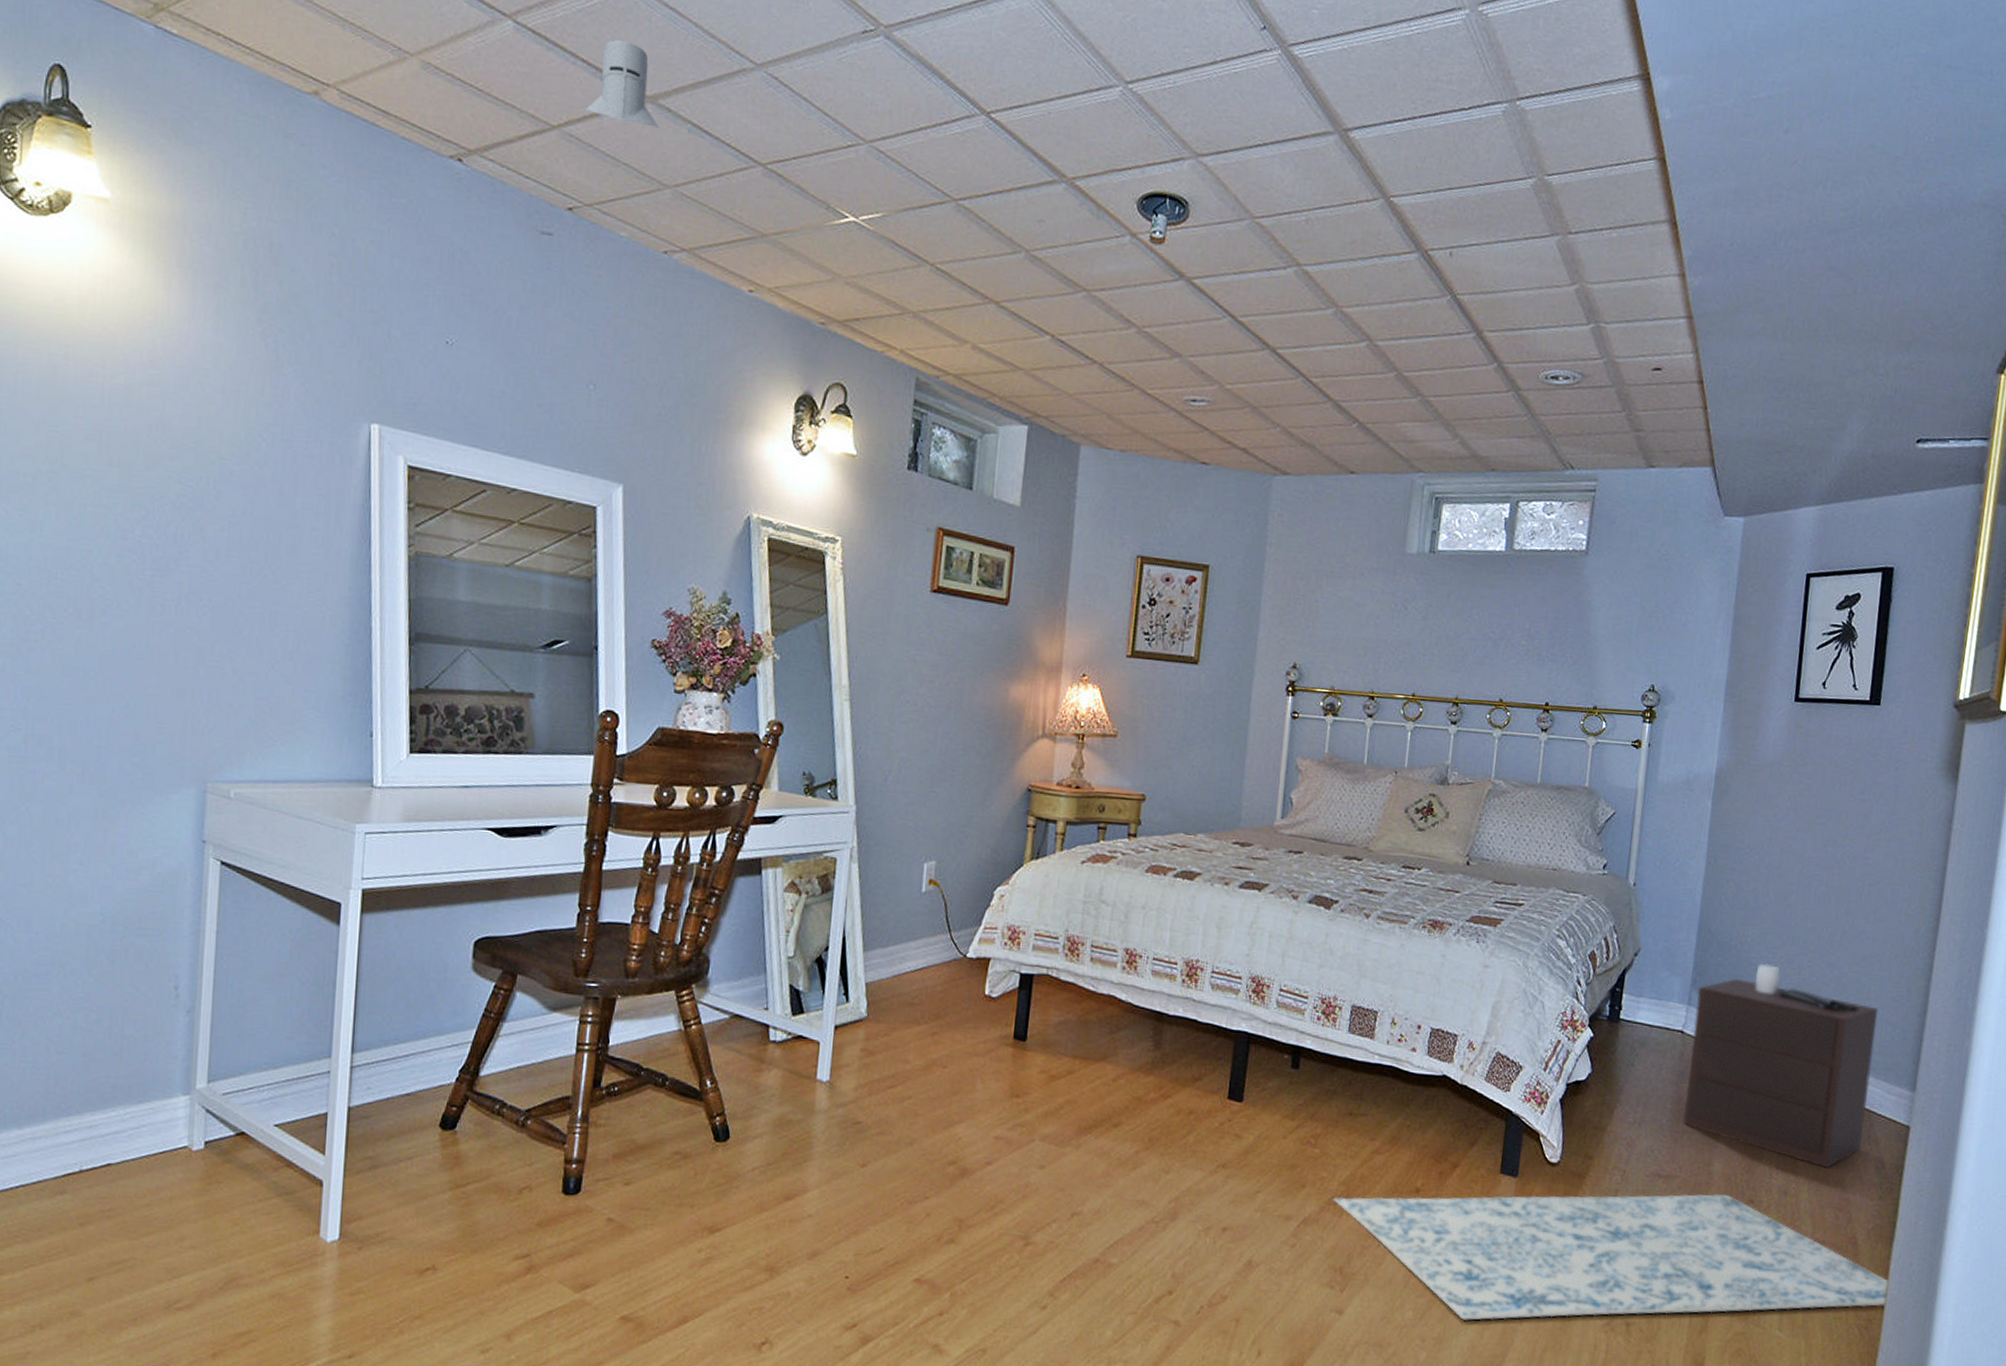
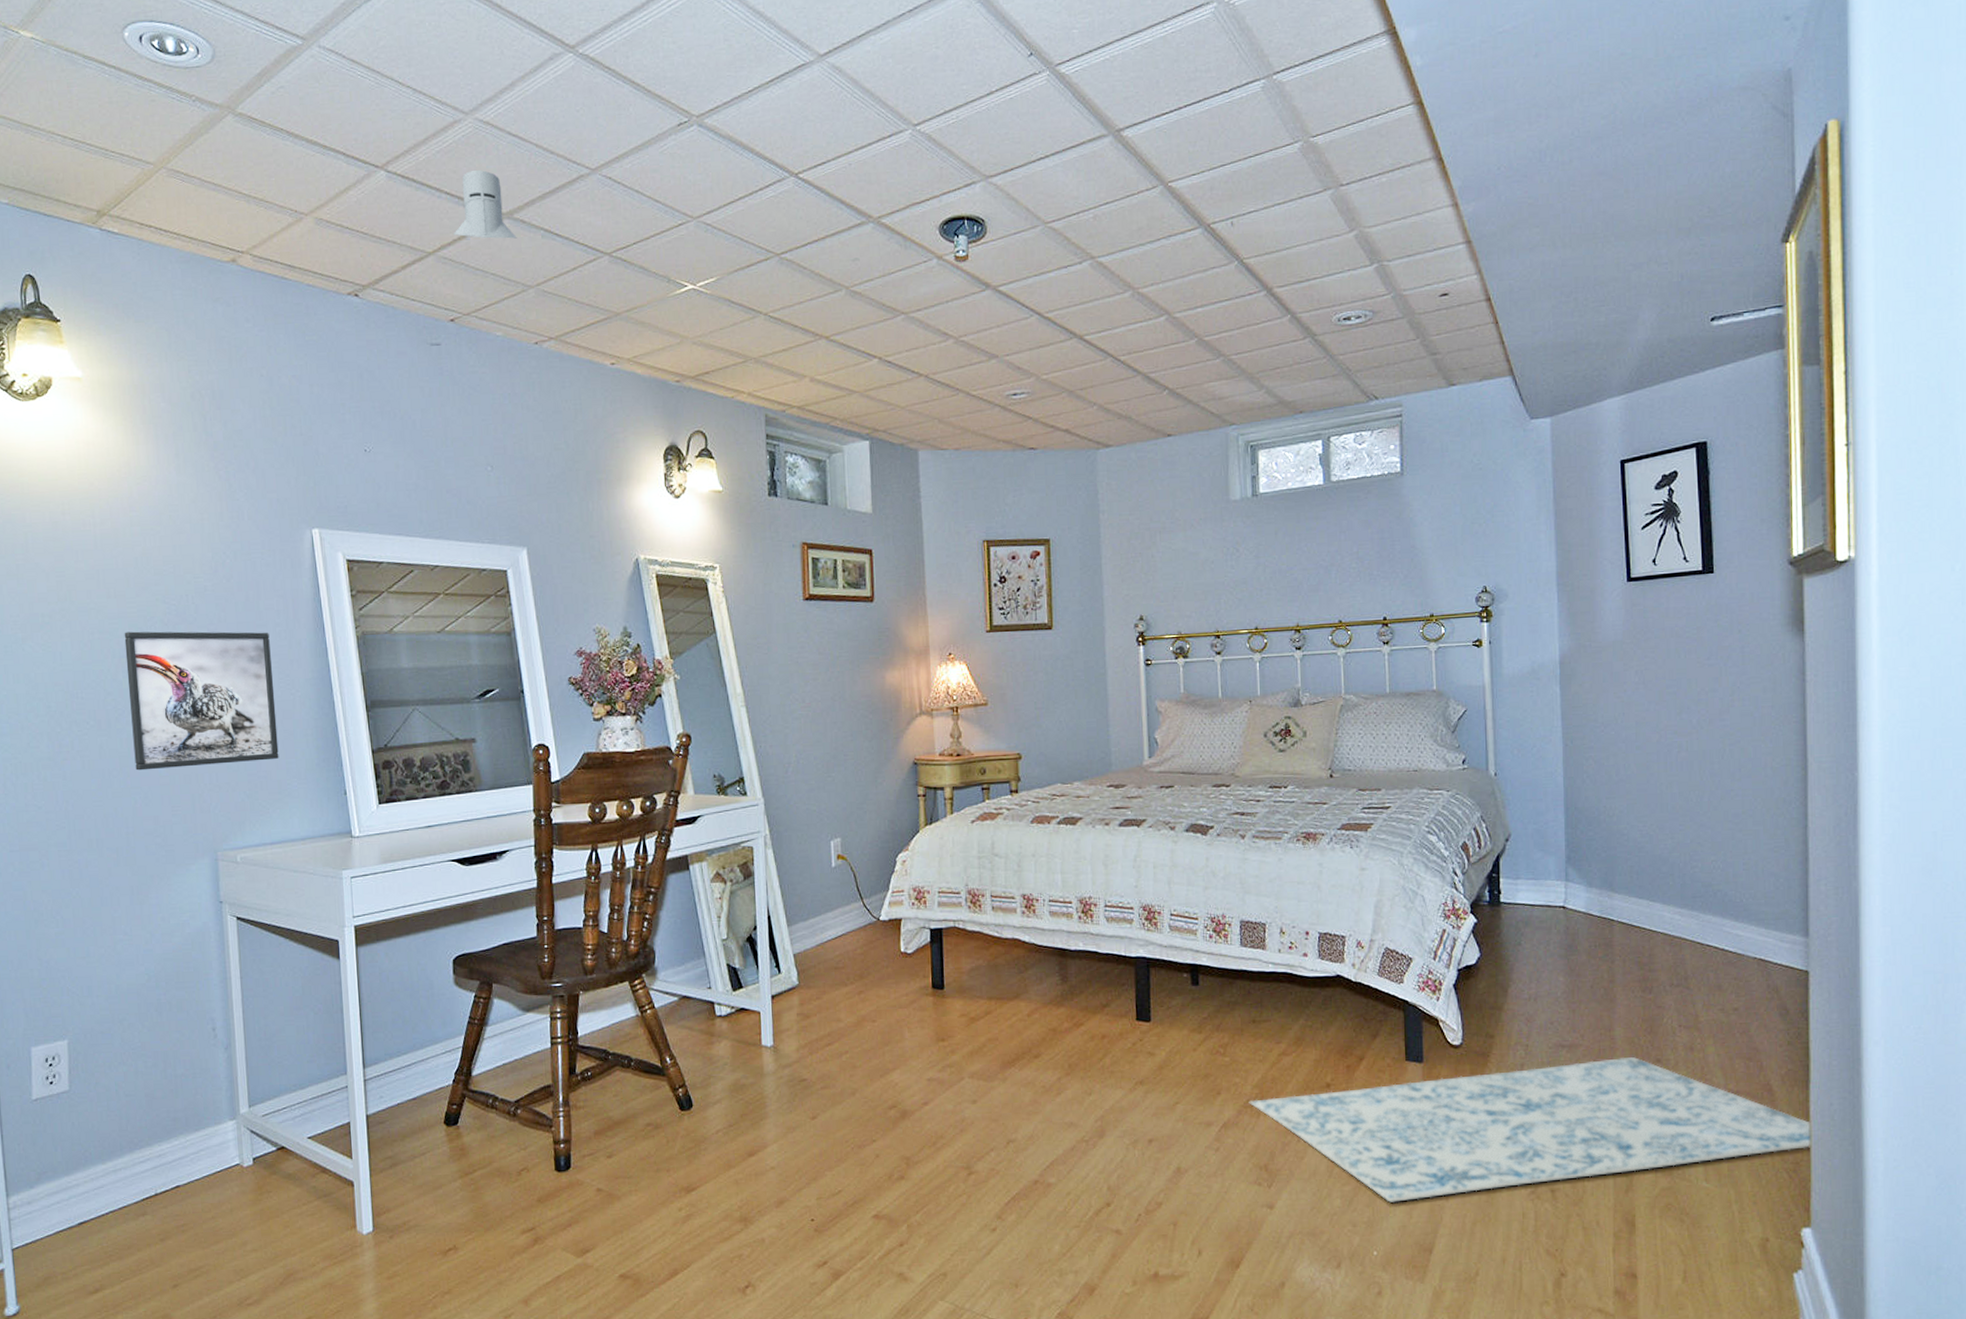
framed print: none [118,509,303,685] -> present [124,631,279,771]
nightstand: present [1682,963,1879,1168] -> none [1573,832,1761,1021]

